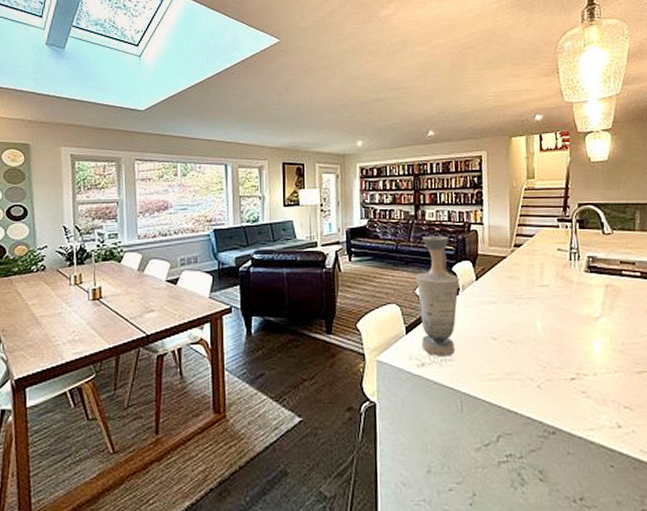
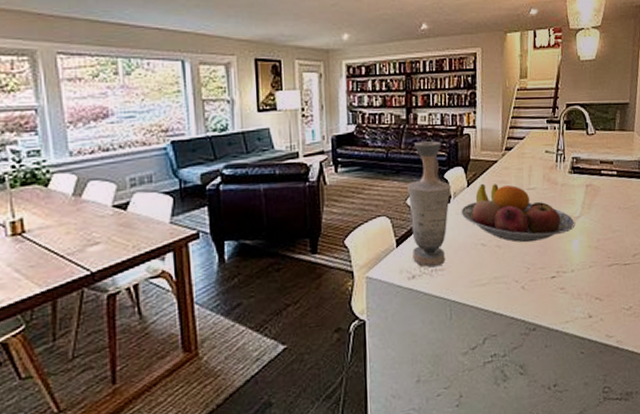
fruit bowl: none [470,278,596,340] -> present [461,183,575,243]

